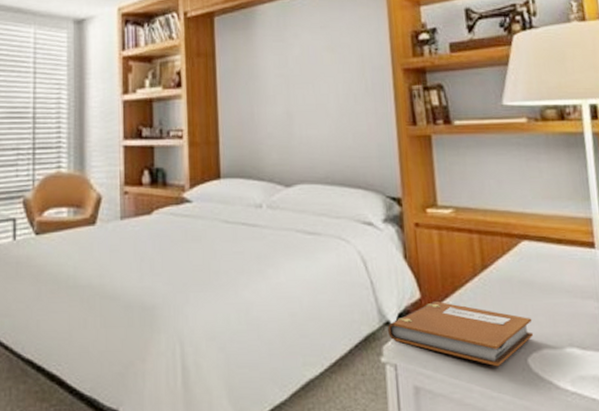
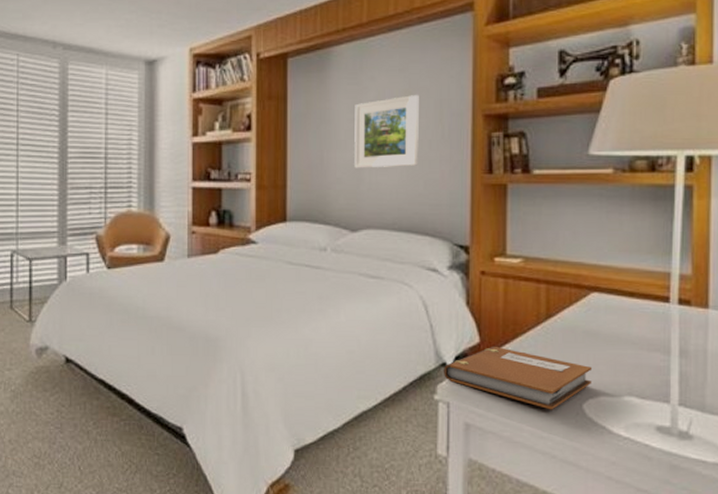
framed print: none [281,51,346,123] -> present [354,95,419,168]

